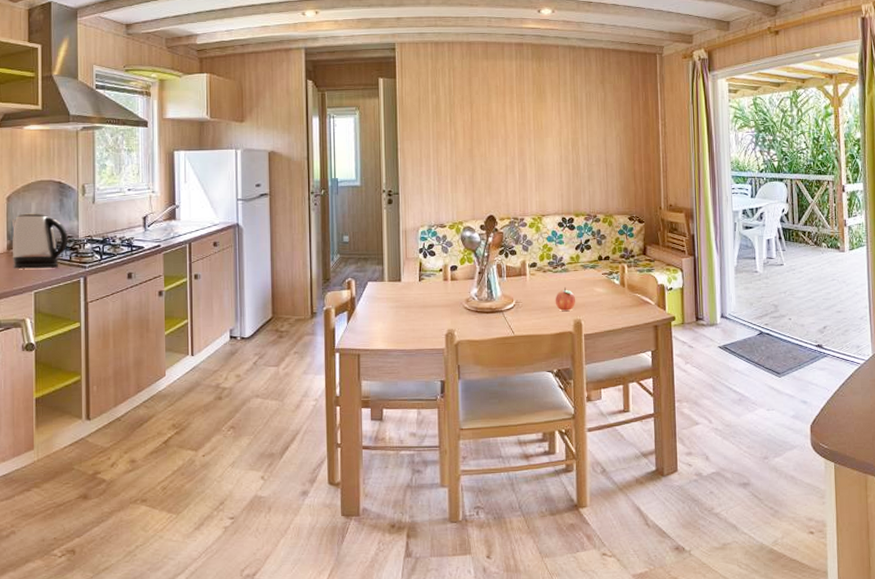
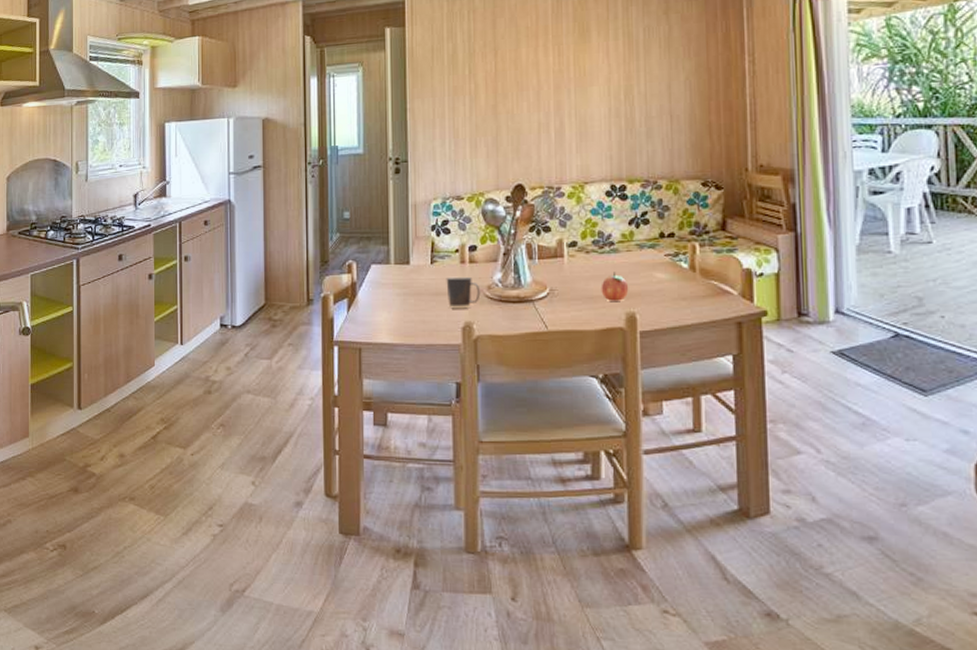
kettle: present [11,213,68,269] -> none [11,193,62,251]
mug: none [432,291,460,319] -> present [446,276,481,309]

